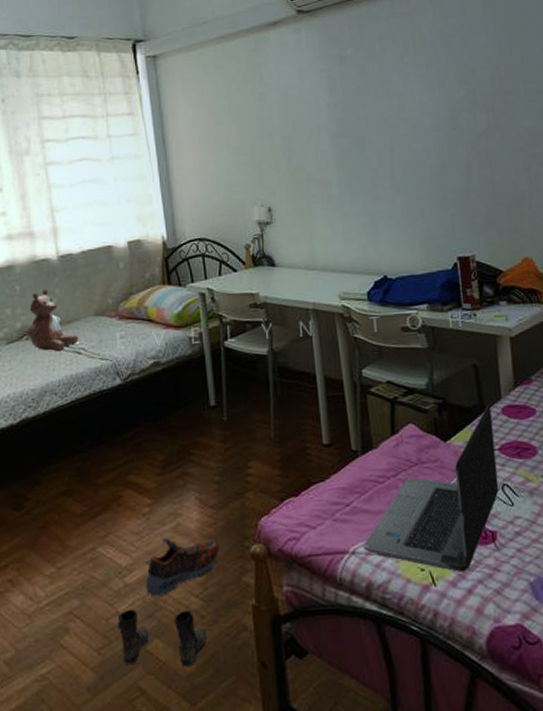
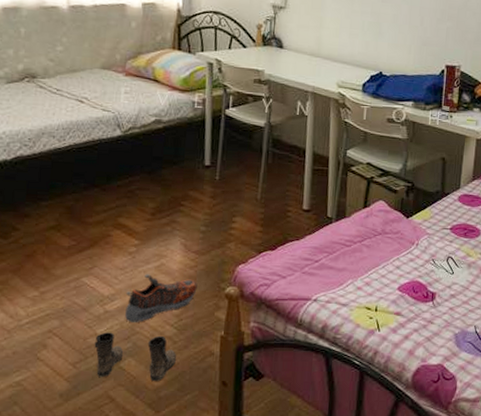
stuffed bear: present [27,288,79,352] -> none [29,34,82,98]
laptop computer: present [363,405,499,572] -> none [324,192,450,322]

